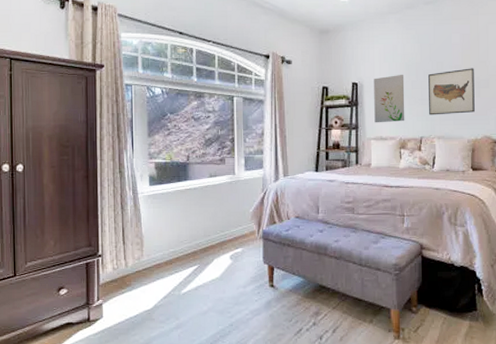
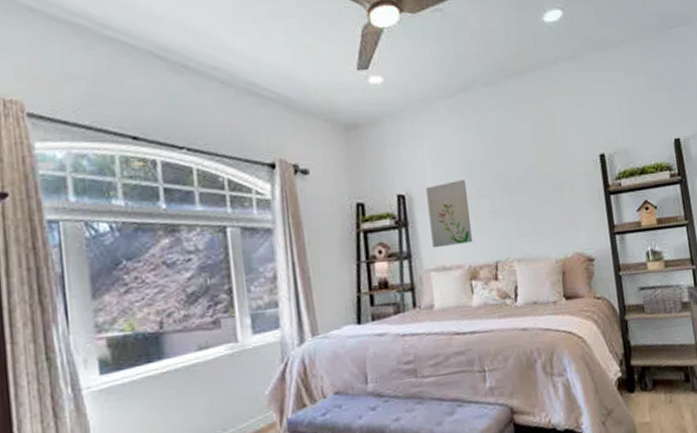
wall art: present [428,68,475,115] -> none [497,165,560,232]

